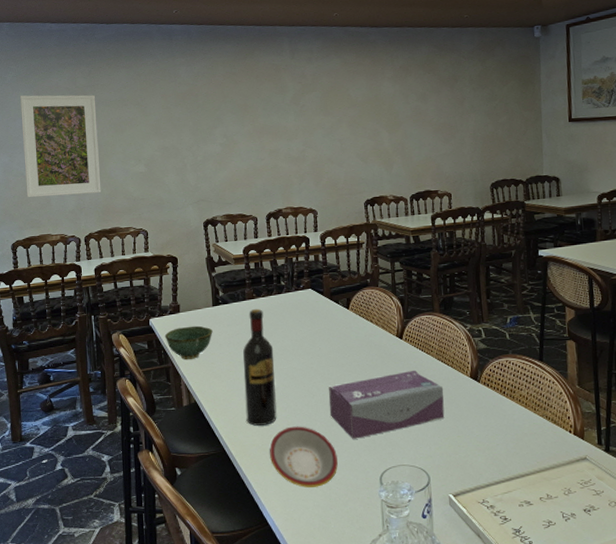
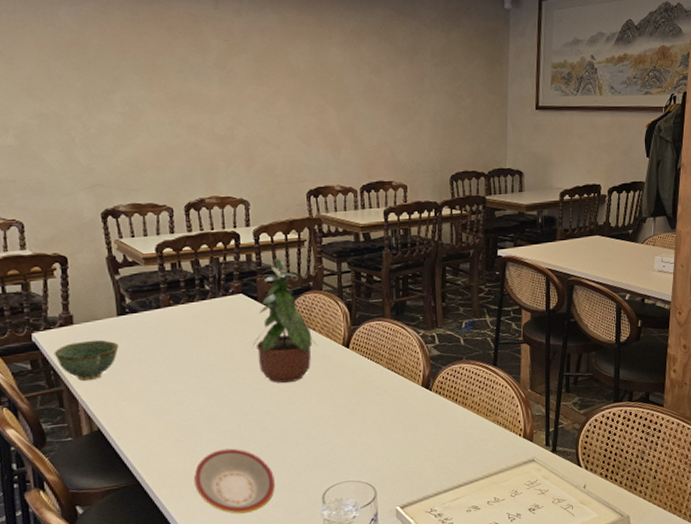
wine bottle: present [243,308,277,426] -> none [158,317,202,452]
potted plant: none [319,258,375,370] -> present [253,258,318,384]
tissue box: present [329,370,445,440] -> none [264,380,394,460]

